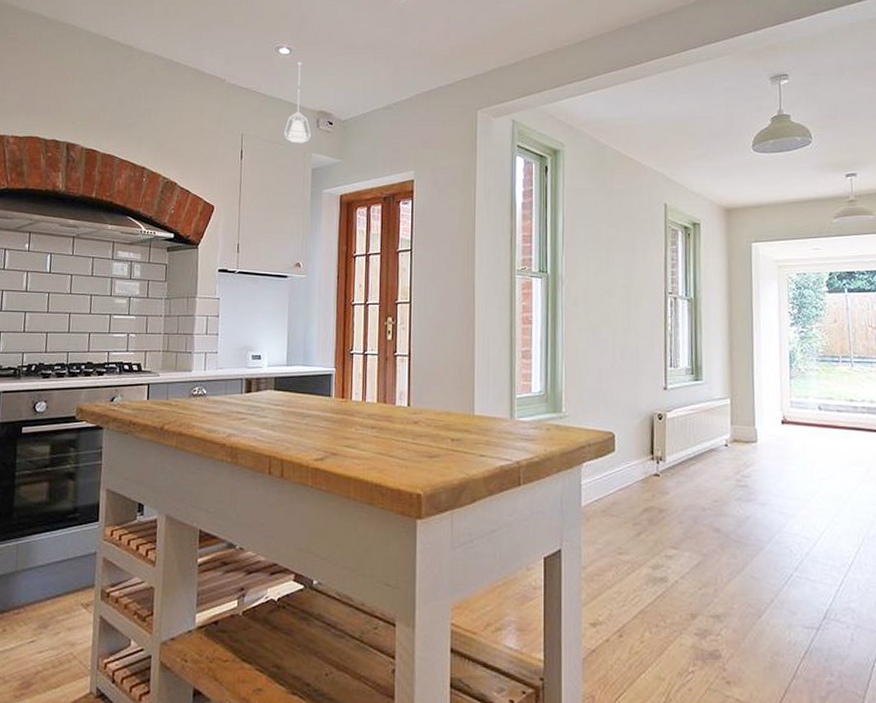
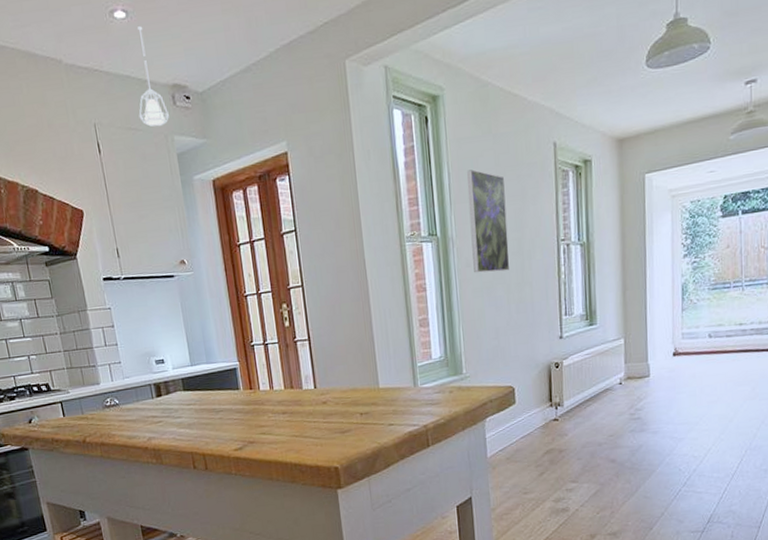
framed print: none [580,217,617,315] -> present [467,169,510,273]

